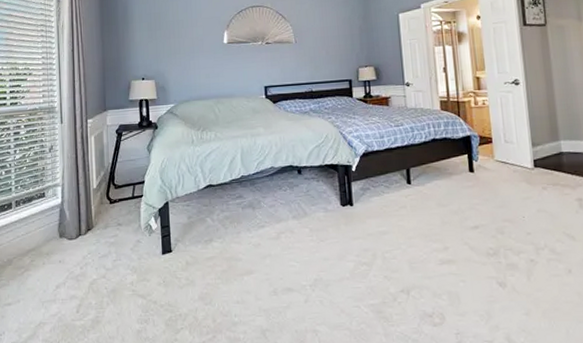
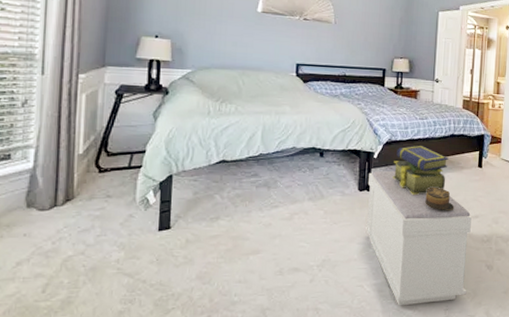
bench: none [350,182,479,329] -> present [365,170,472,306]
stack of books: none [374,153,434,207] -> present [393,145,449,195]
decorative box: none [413,197,449,223] -> present [425,187,455,211]

